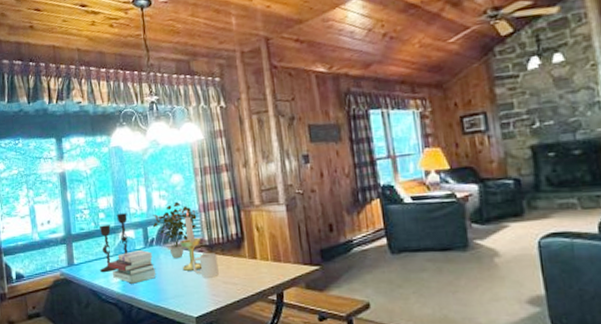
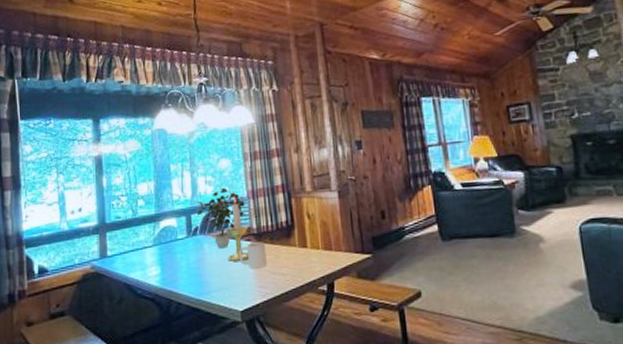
candlestick: present [99,213,128,272] -> none [136,200,170,264]
books: present [107,250,156,284] -> none [145,239,199,277]

